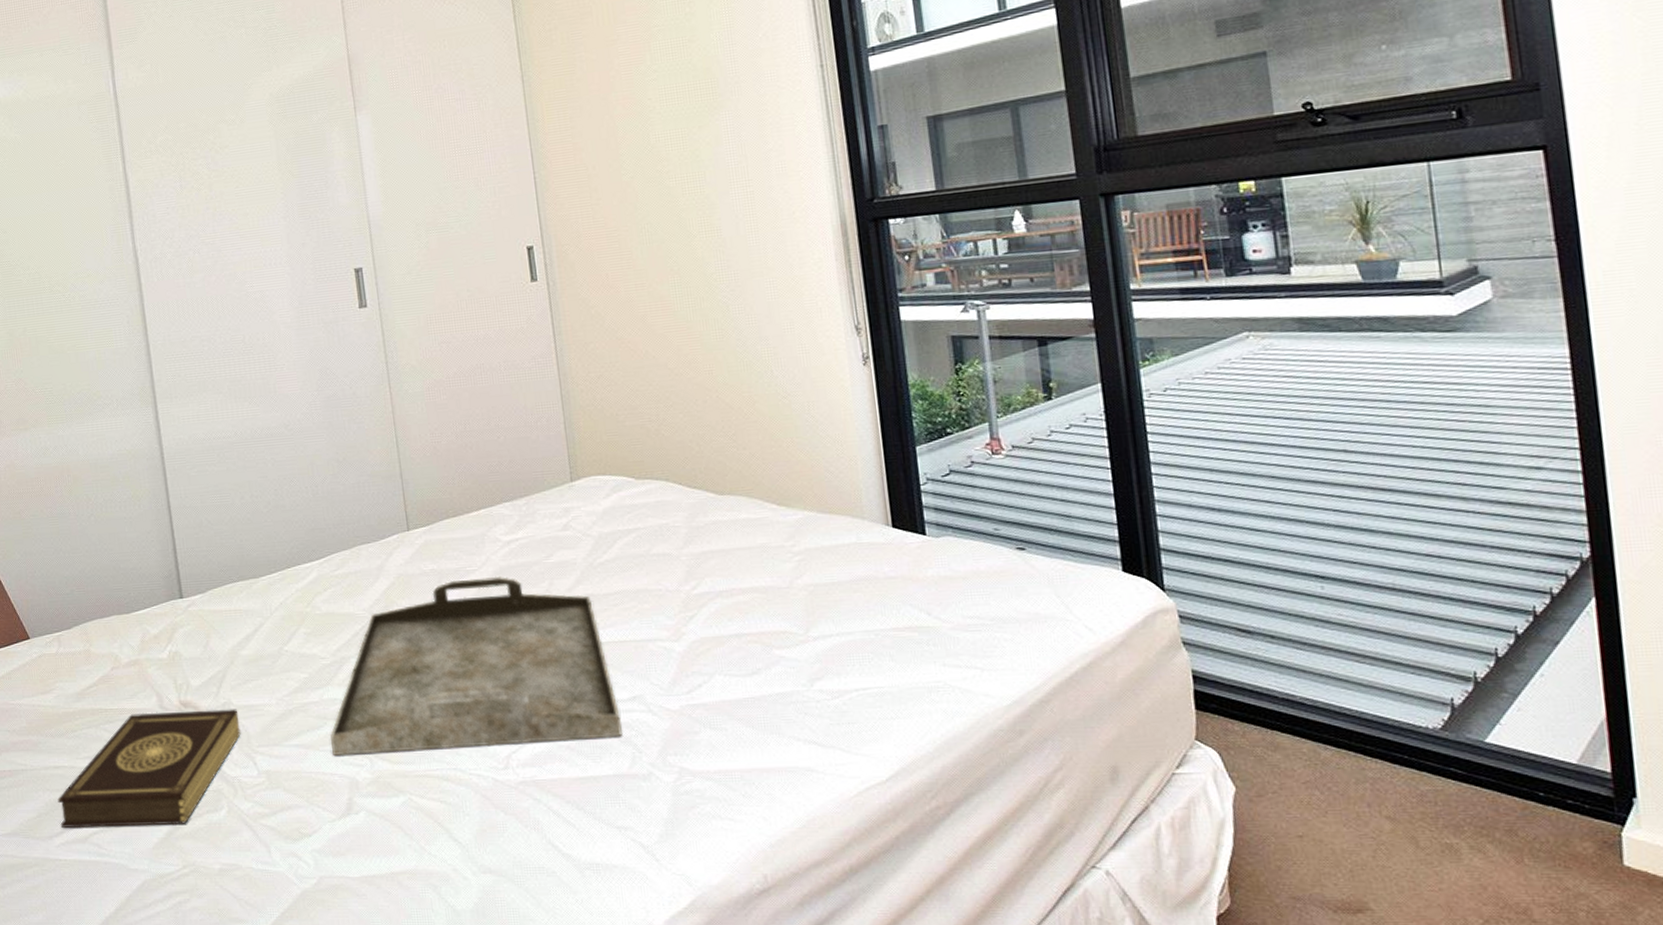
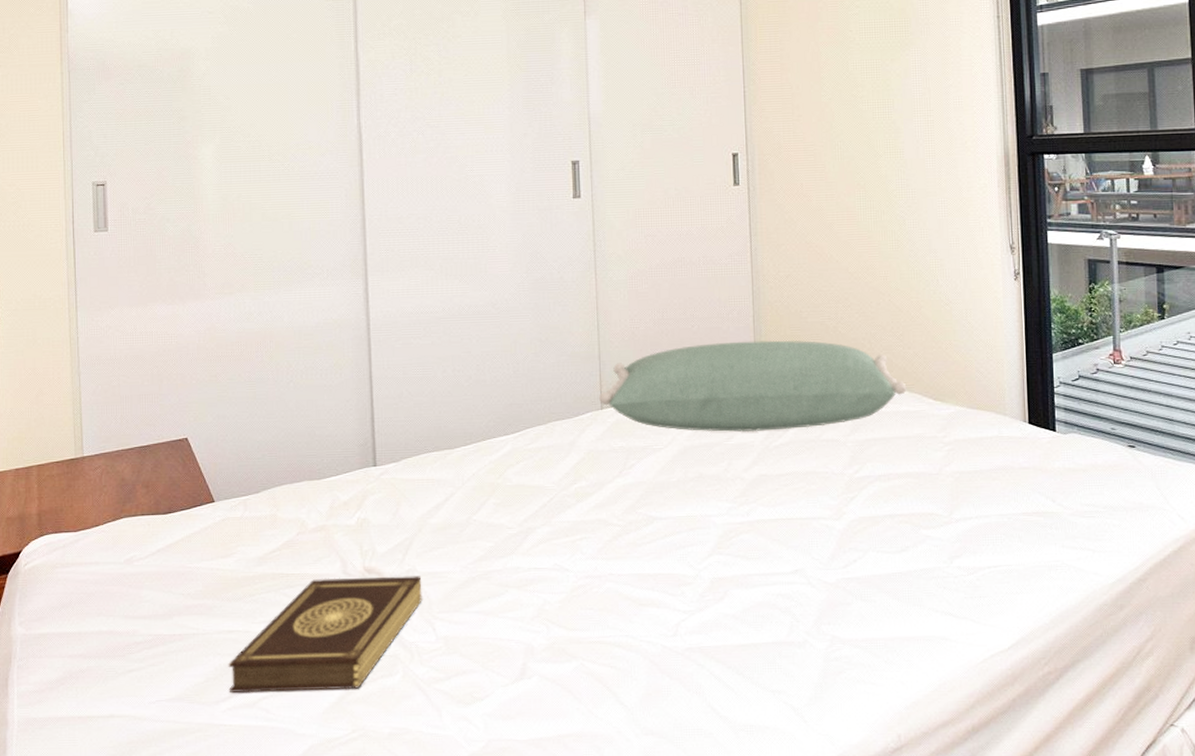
serving tray: present [330,576,622,756] -> none [511,455,783,623]
pillow: none [404,446,745,550] -> present [599,340,907,433]

